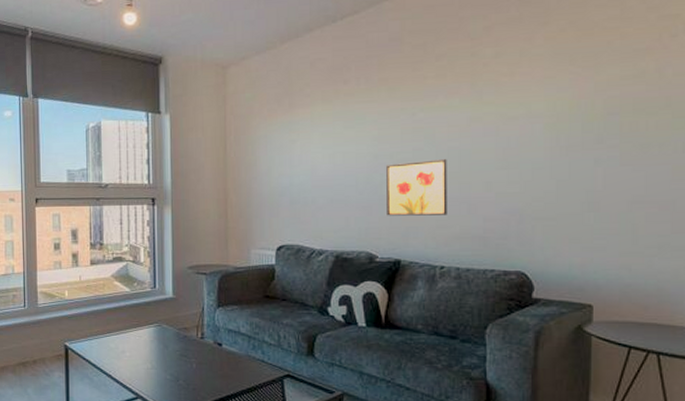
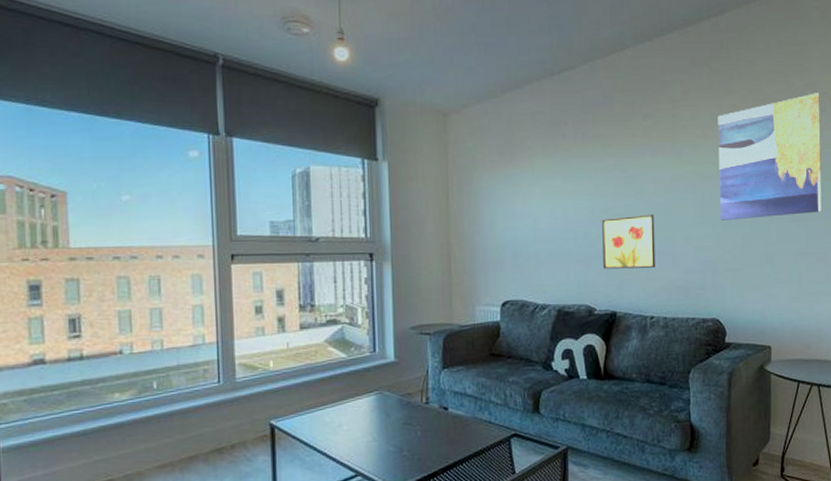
wall art: none [528,16,669,165] -> present [718,93,822,221]

